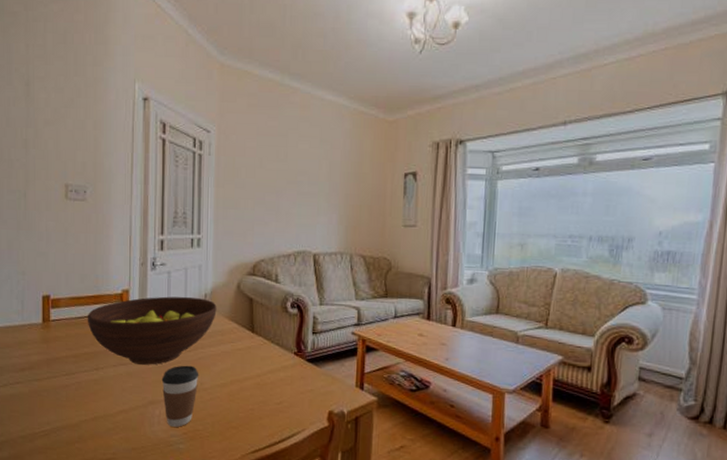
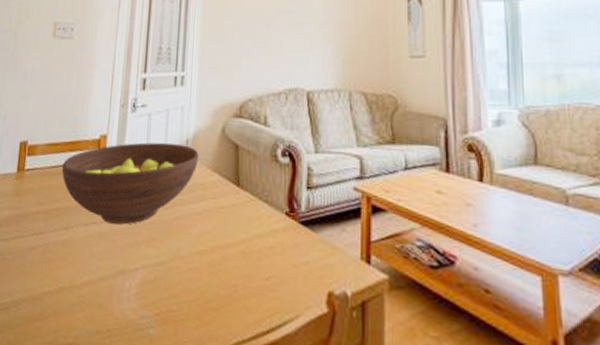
coffee cup: present [161,365,199,427] -> none [134,225,177,306]

